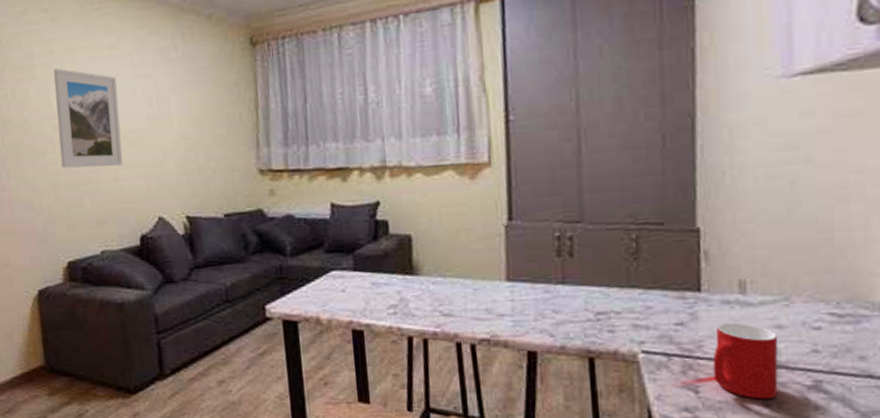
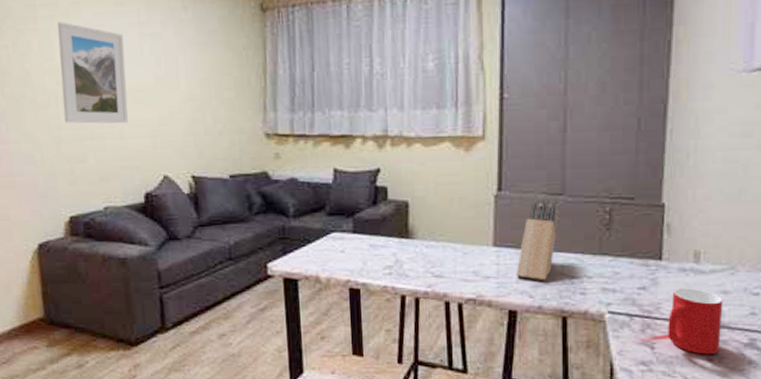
knife block: none [533,230,577,318] -> present [516,201,556,281]

